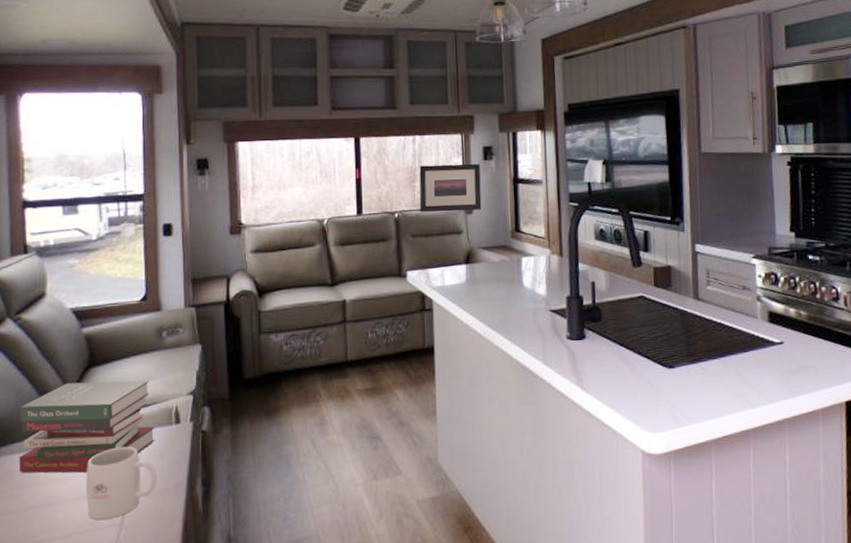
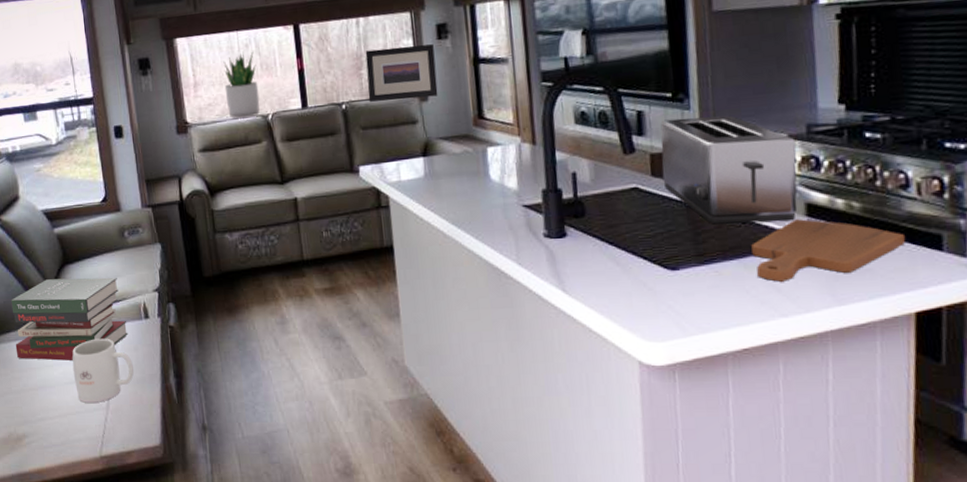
planter: none [283,159,317,222] -> present [223,51,260,119]
toaster: none [662,237,763,329] -> present [660,115,798,224]
cutting board: none [729,324,838,378] -> present [751,219,906,282]

